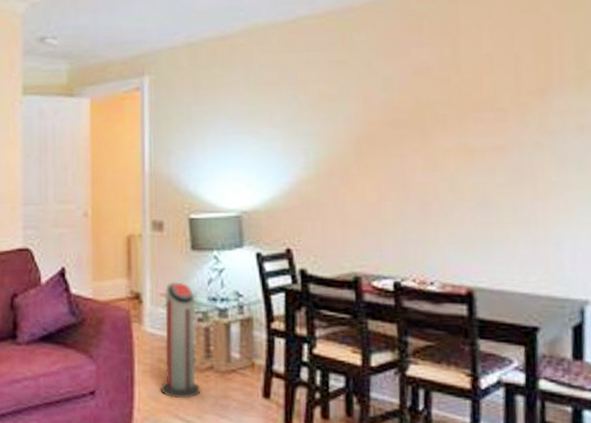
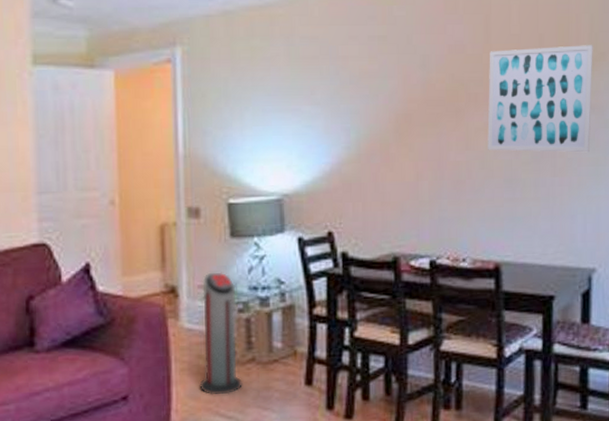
wall art: none [456,63,580,176] -> present [487,45,593,153]

